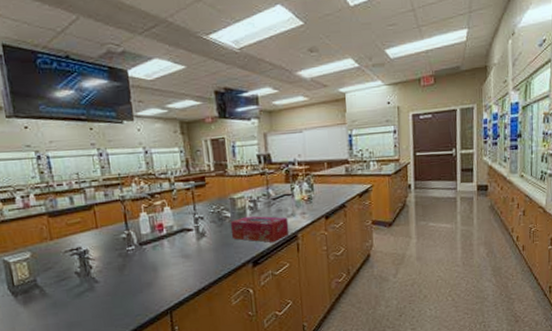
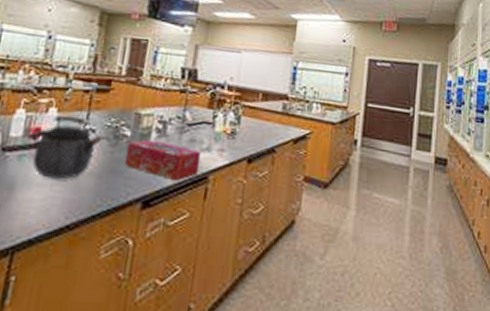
kettle: none [154,210,211,259] -> present [27,115,104,180]

